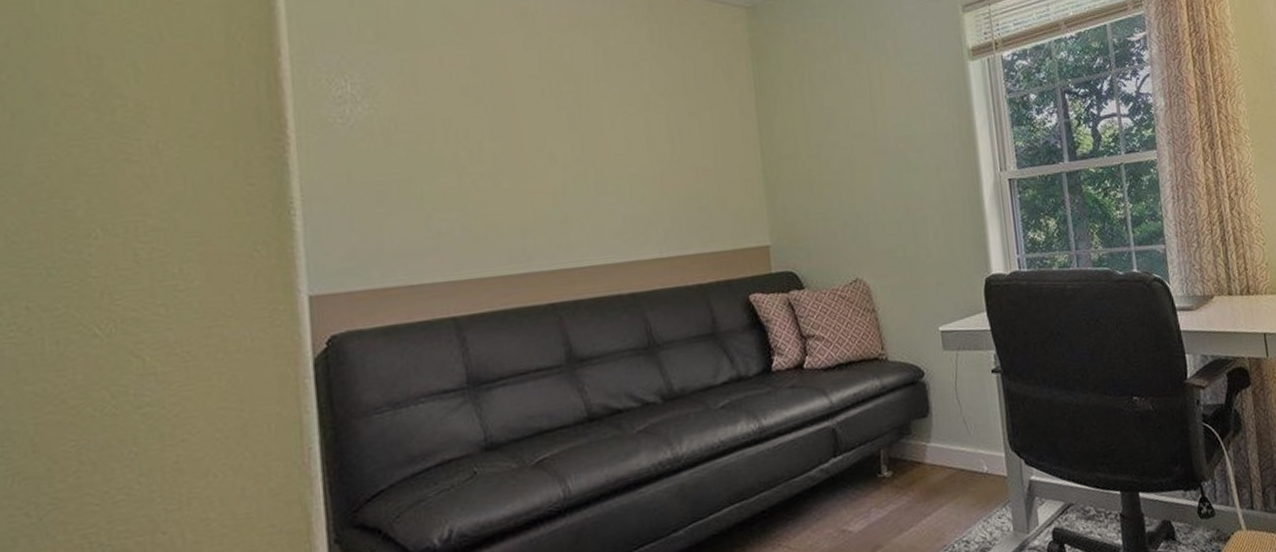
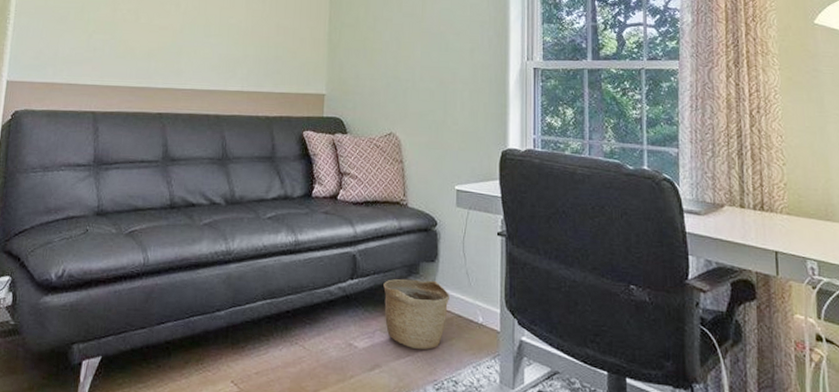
basket: none [872,437,950,518] -> present [383,278,451,350]

